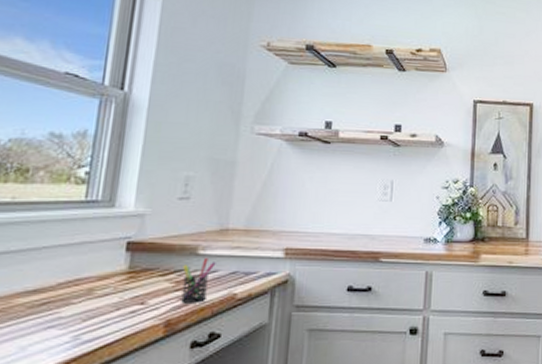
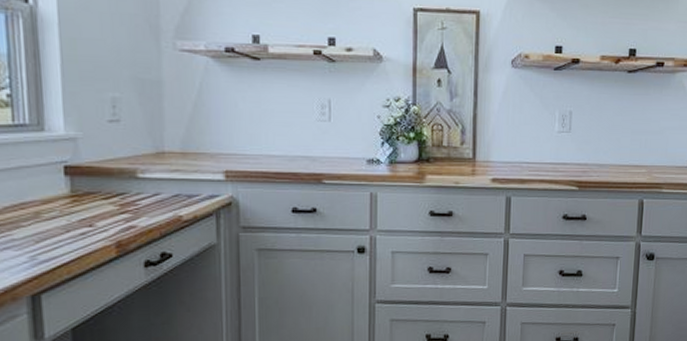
pen holder: present [181,257,216,303] -> none [124,180,157,225]

